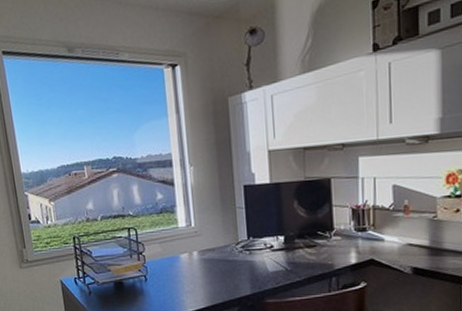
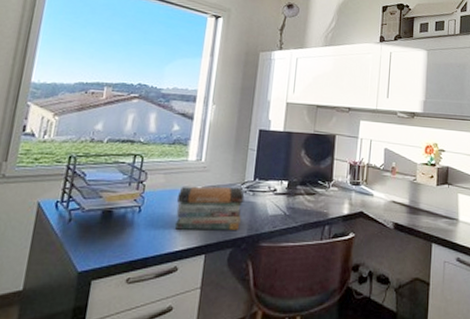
book stack: none [176,247,242,294] -> present [174,186,245,231]

